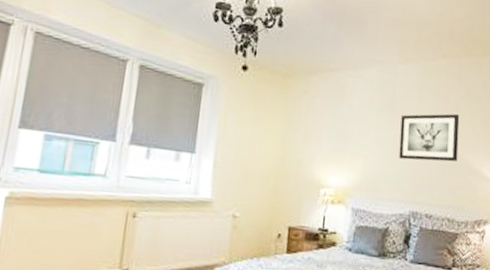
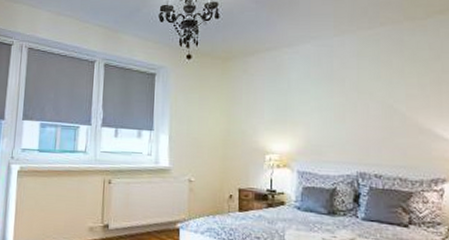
wall art: present [398,113,460,162] -> none [341,77,406,125]

